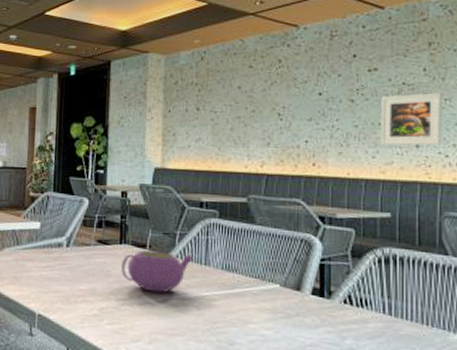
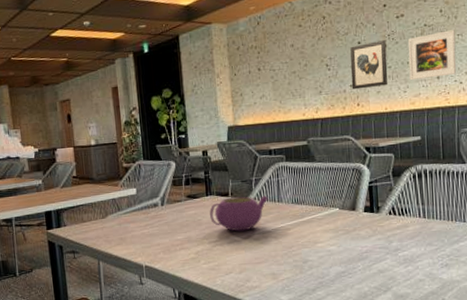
wall art: none [307,94,354,147] -> present [350,40,388,90]

